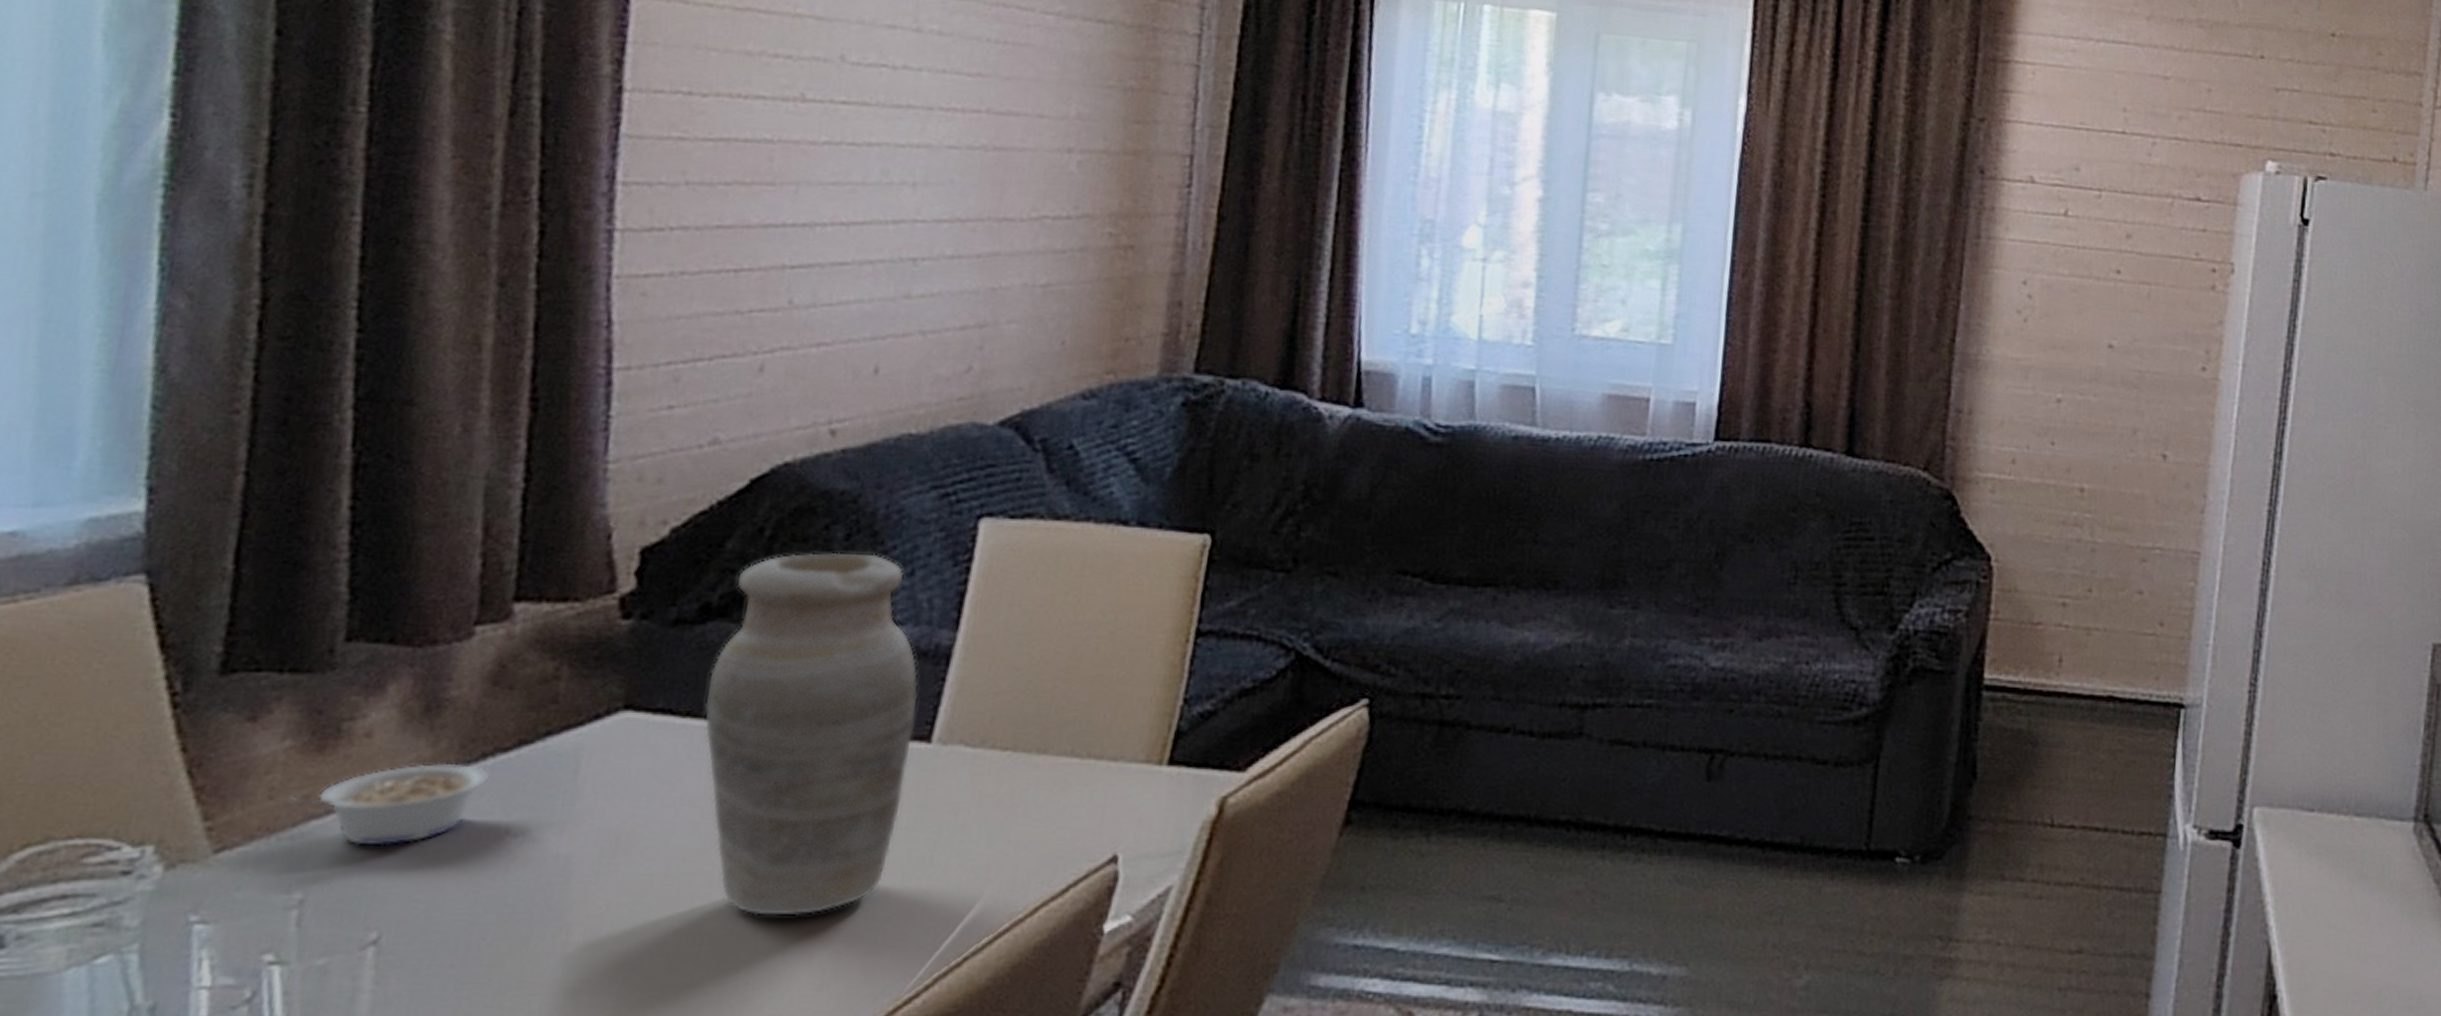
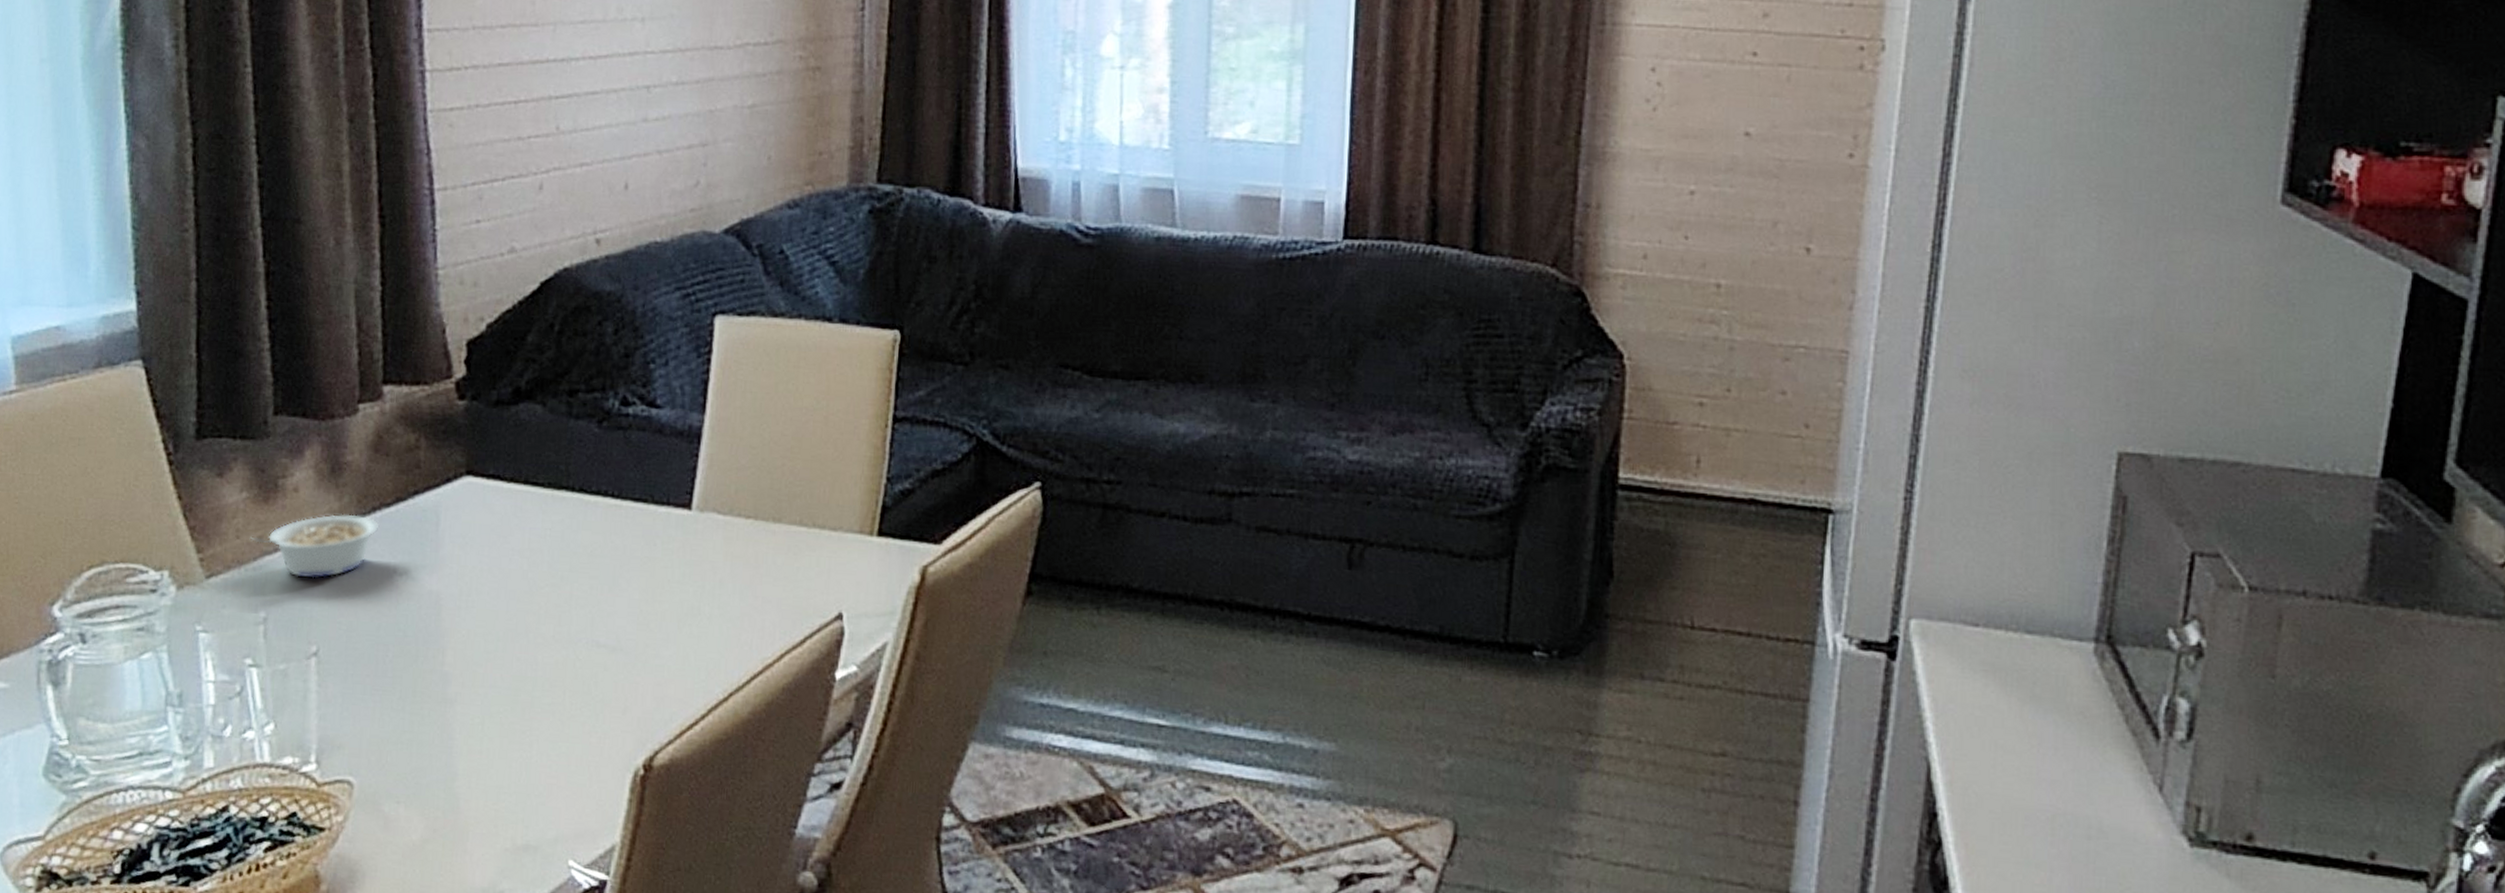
vase: present [704,552,918,916] -> none [523,345,679,651]

